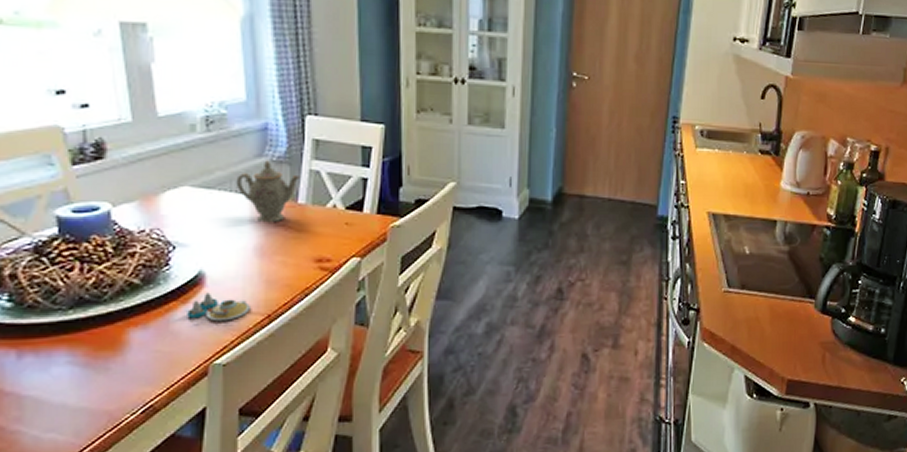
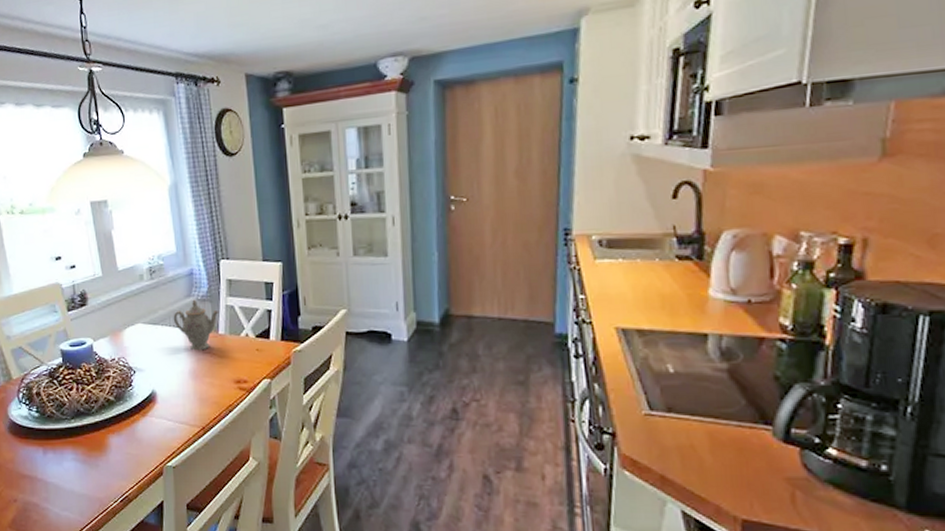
salt and pepper shaker set: present [187,292,250,322] -> none [146,408,189,432]

